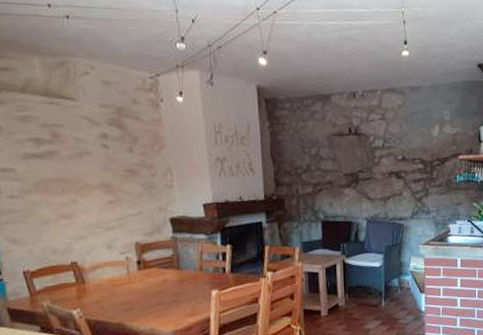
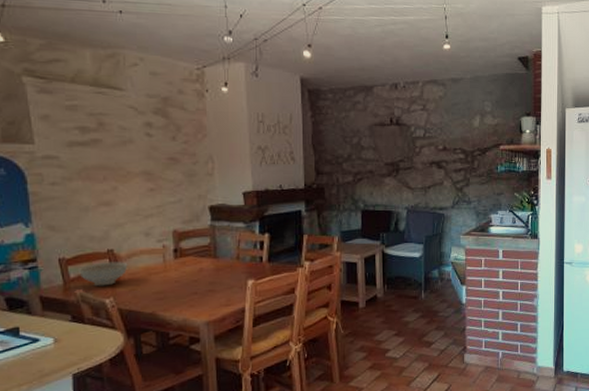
decorative bowl: none [44,274,93,298] -> present [79,262,128,287]

